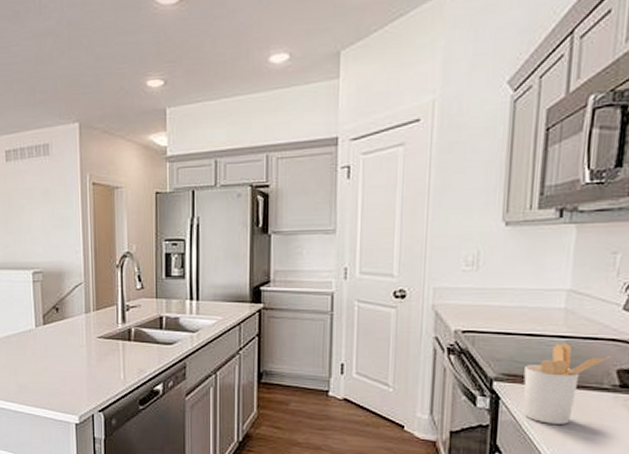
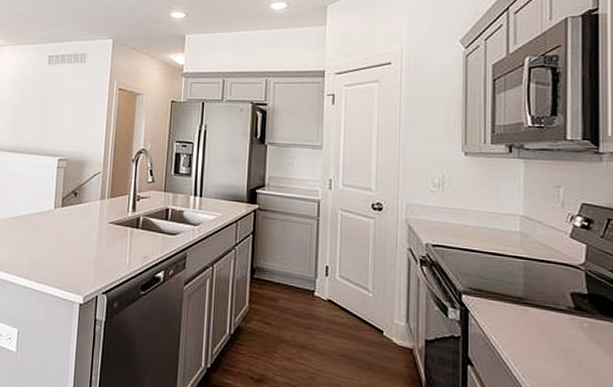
utensil holder: present [523,343,613,424] -> none [489,263,566,342]

